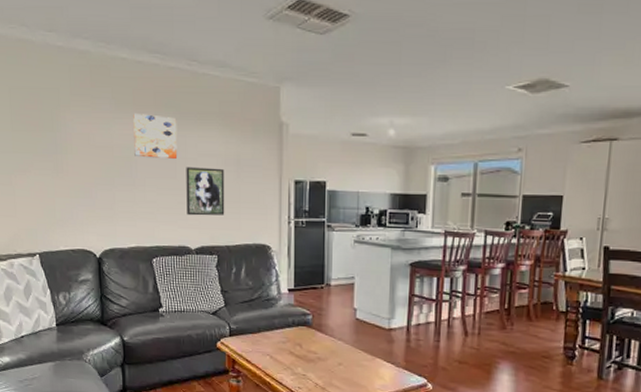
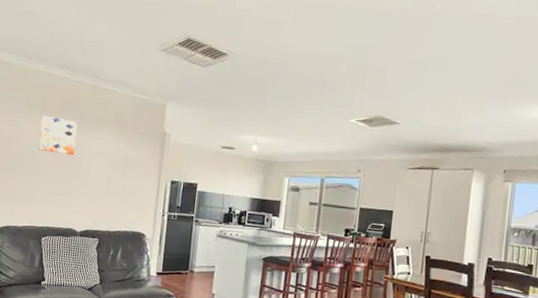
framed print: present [186,167,225,216] -> none [76,162,113,205]

